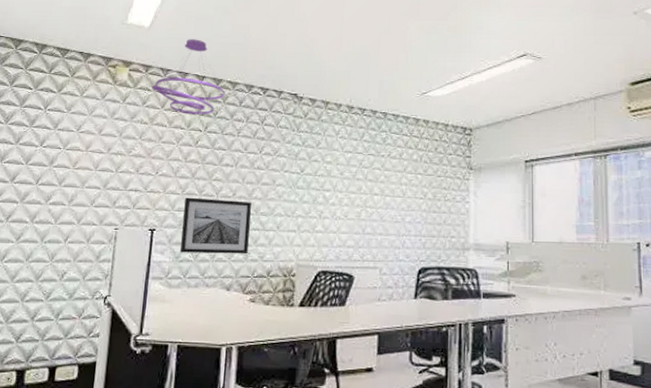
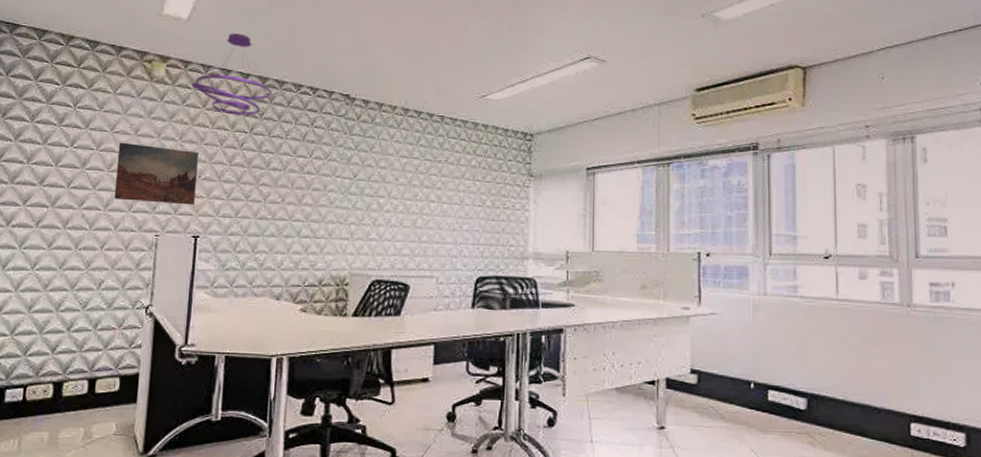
wall art: none [78,141,156,200] -> present [114,142,198,205]
wall art: present [179,197,251,255] -> none [225,202,301,263]

